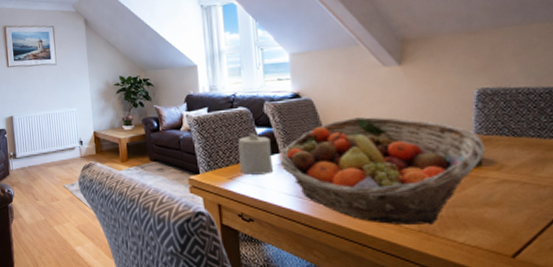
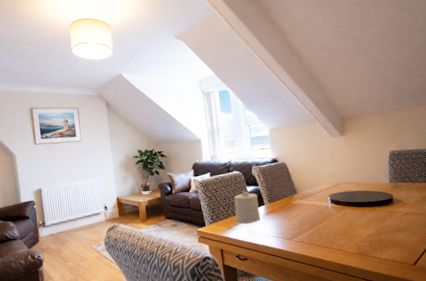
fruit basket: present [280,117,485,225] -> none [265,174,396,251]

